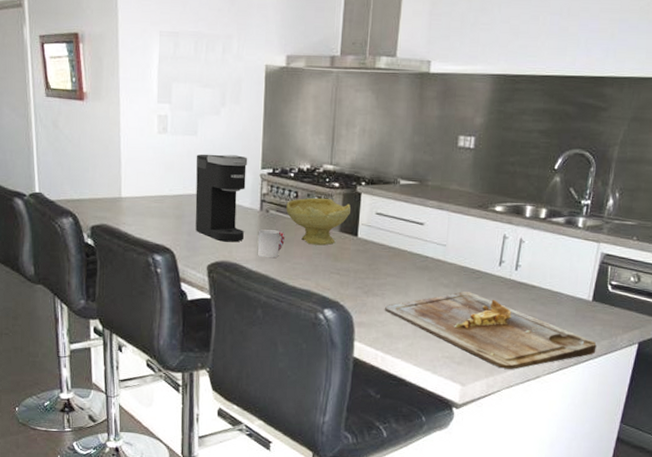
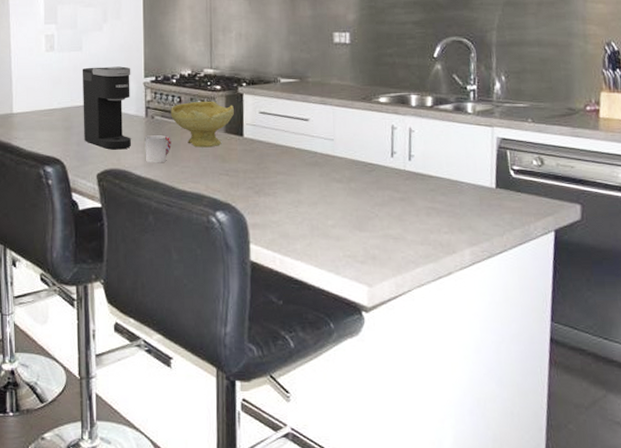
cutting board: present [385,291,597,369] -> none [278,186,509,266]

